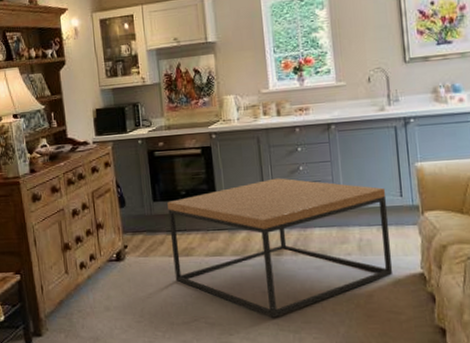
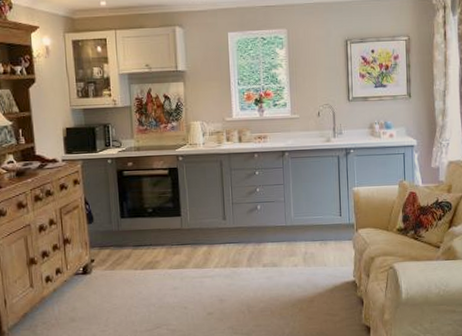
coffee table: present [167,178,393,318] -> none [134,198,331,323]

